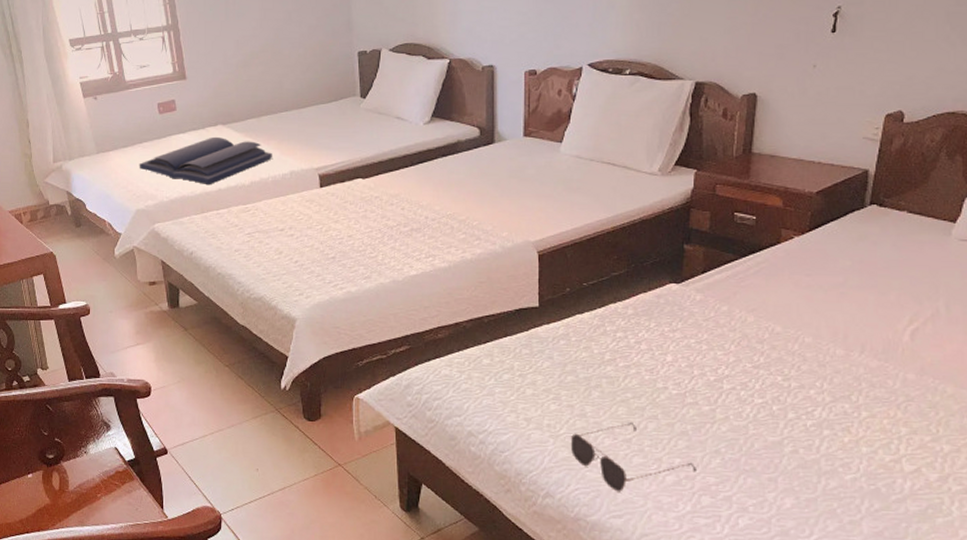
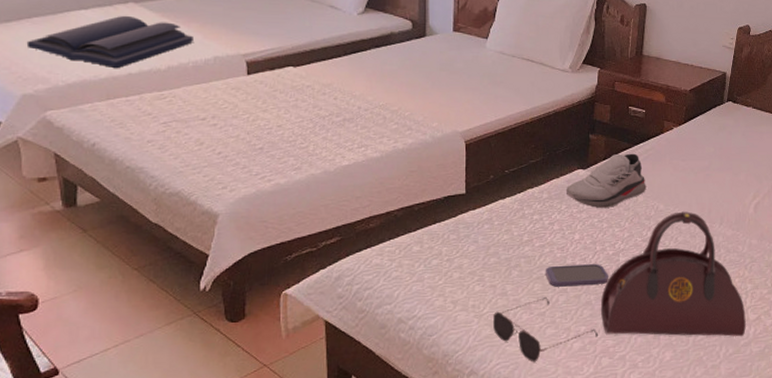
mobile phone: none [630,388,709,413] -> present [545,264,608,287]
shoe: none [656,266,758,329] -> present [567,153,646,209]
handbag: none [699,335,899,491] -> present [600,211,746,337]

